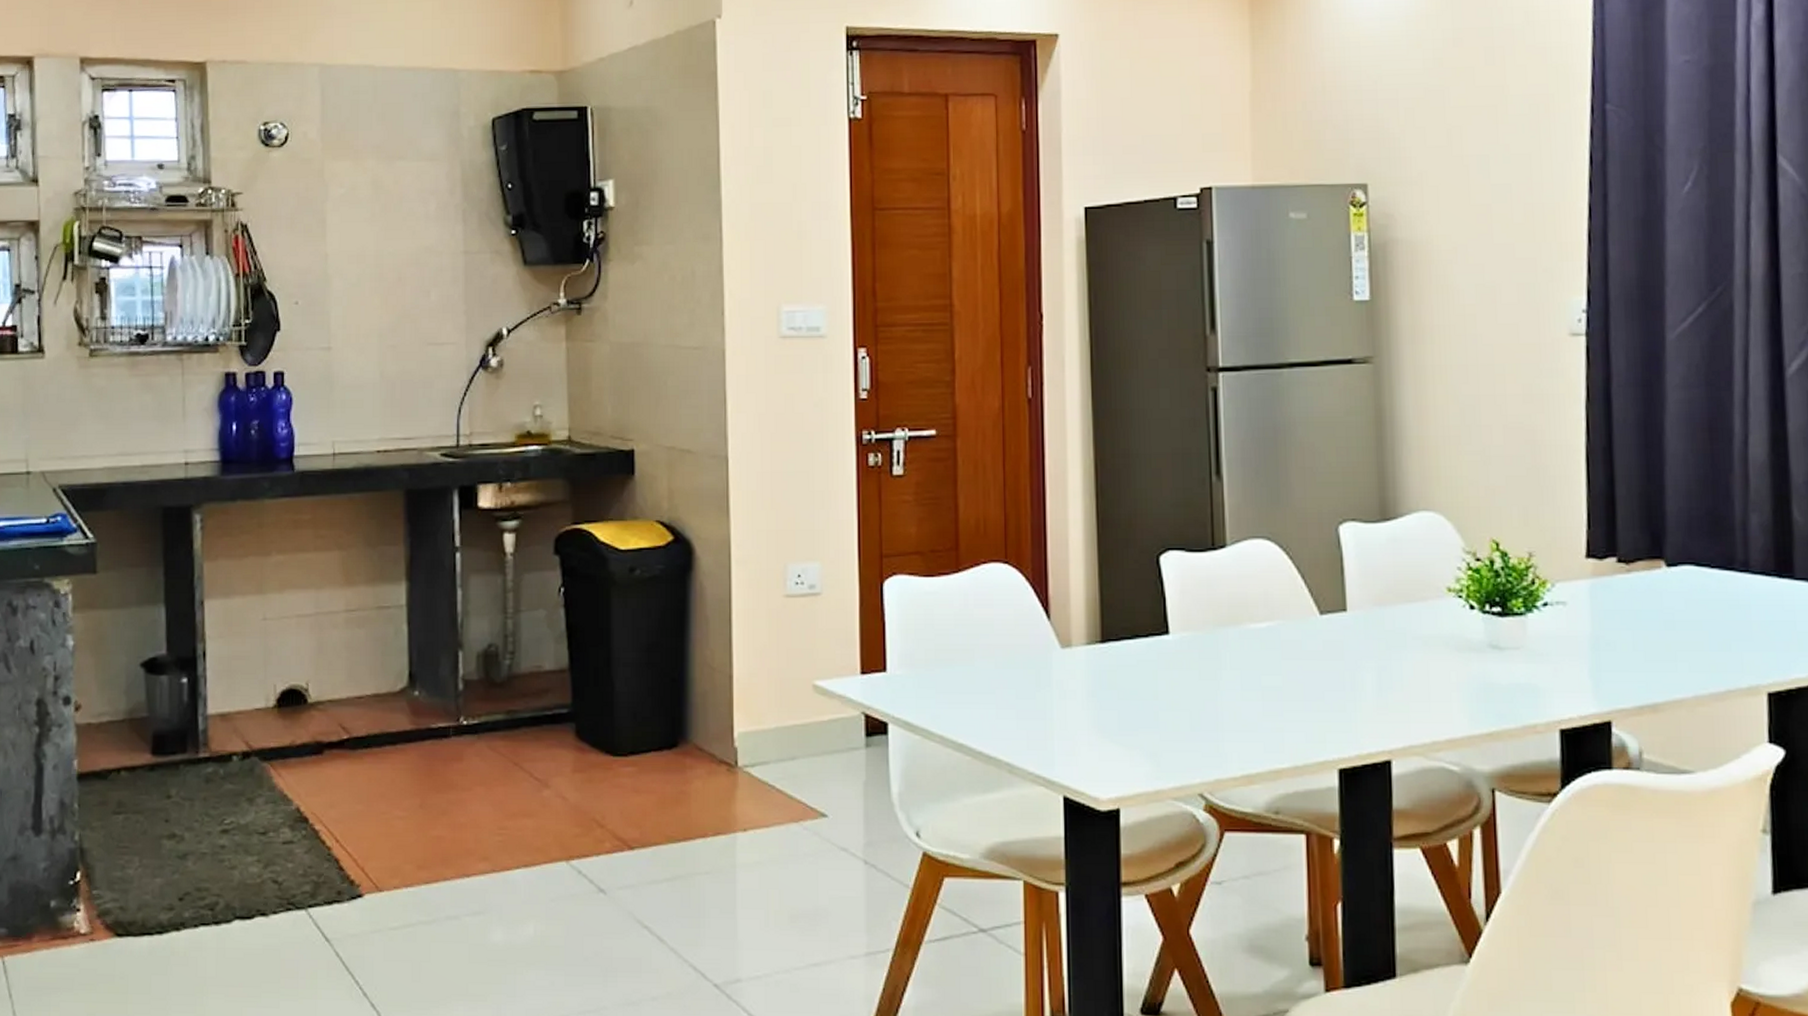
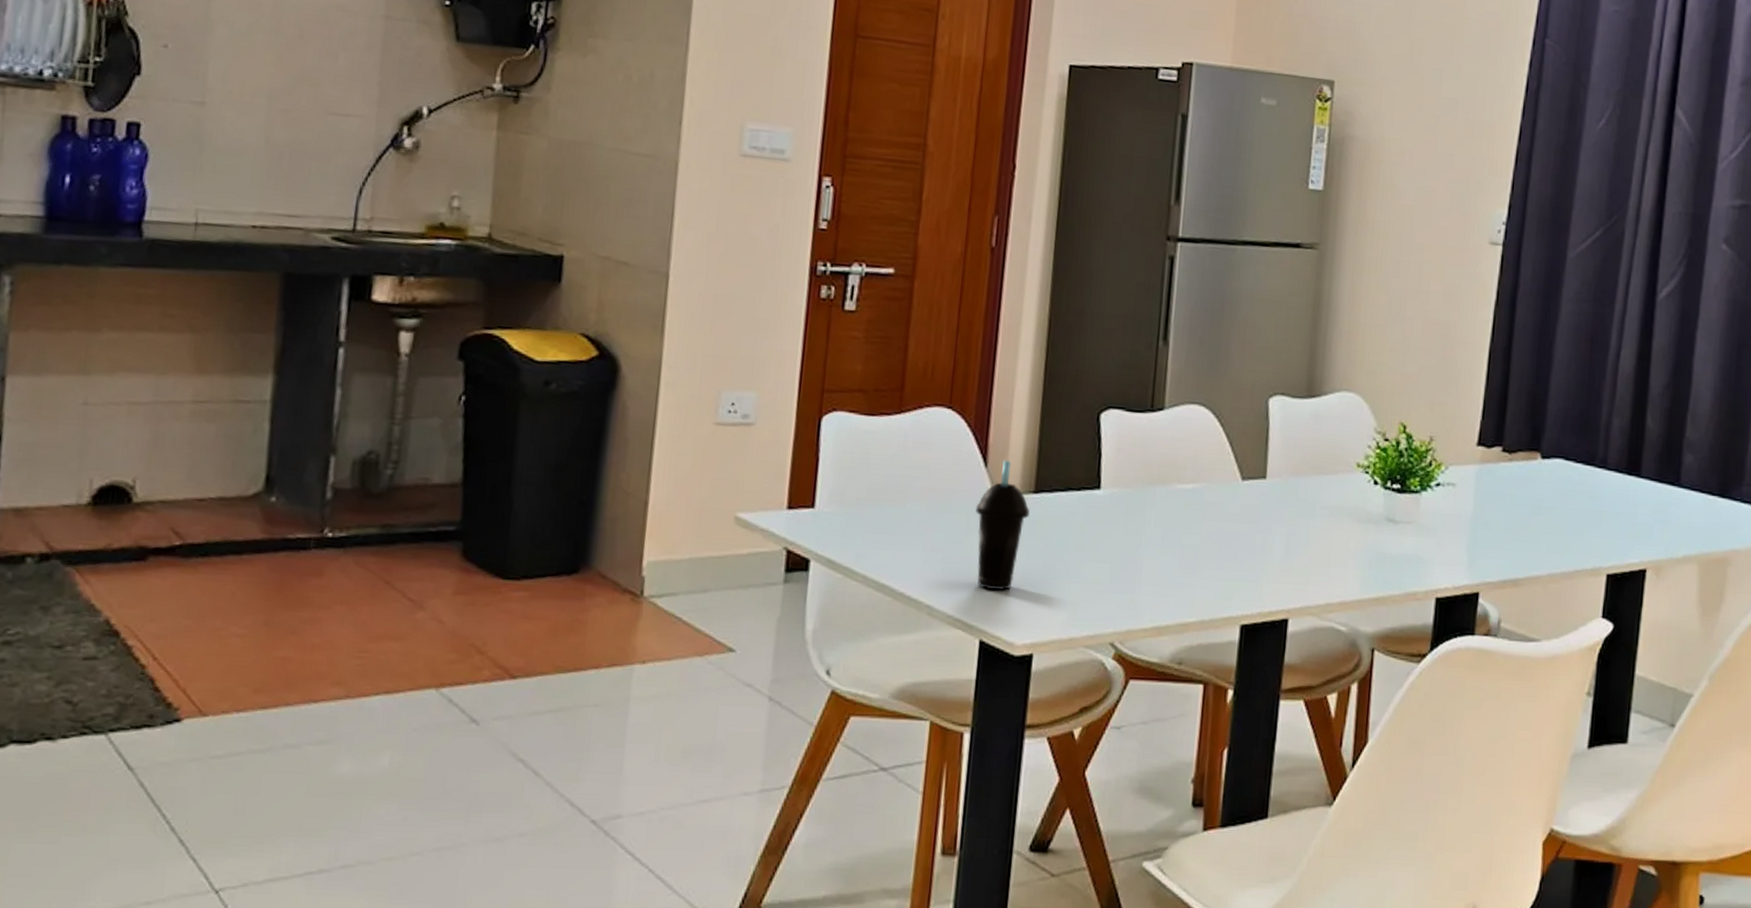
cup: none [1044,611,1099,745] -> present [976,460,1030,591]

